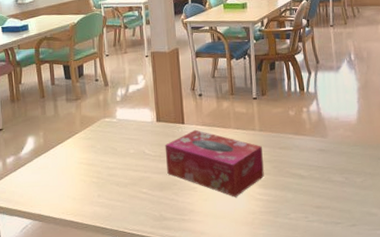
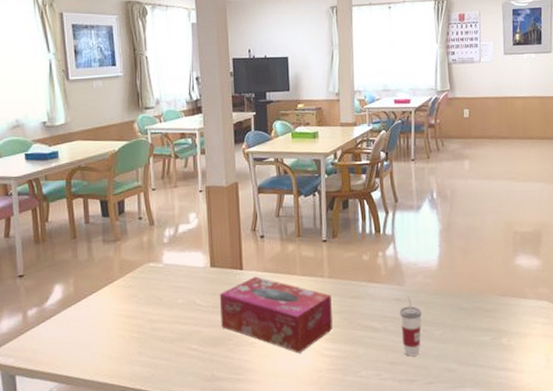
cup: none [323,147,344,201] -> present [399,296,422,357]

